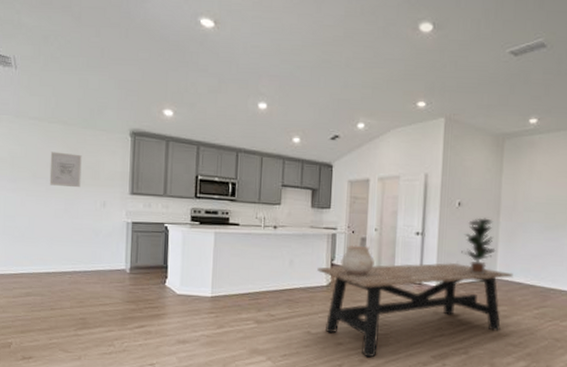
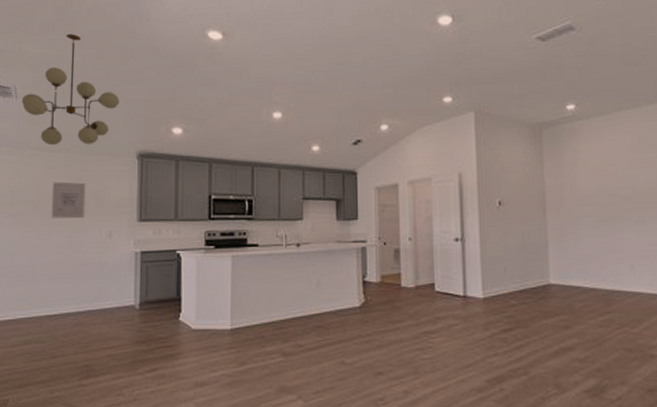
chandelier: none [21,8,115,119] -> present [21,33,120,146]
dining table: present [317,262,513,358] -> none [348,269,569,388]
ceramic pot: present [340,245,374,275] -> none [373,257,411,292]
potted plant: present [461,218,496,274] -> none [508,216,546,280]

